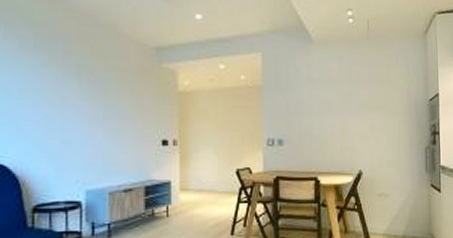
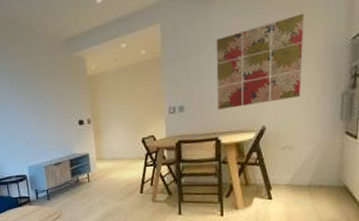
wall art: none [315,70,392,148] -> present [216,13,304,110]

